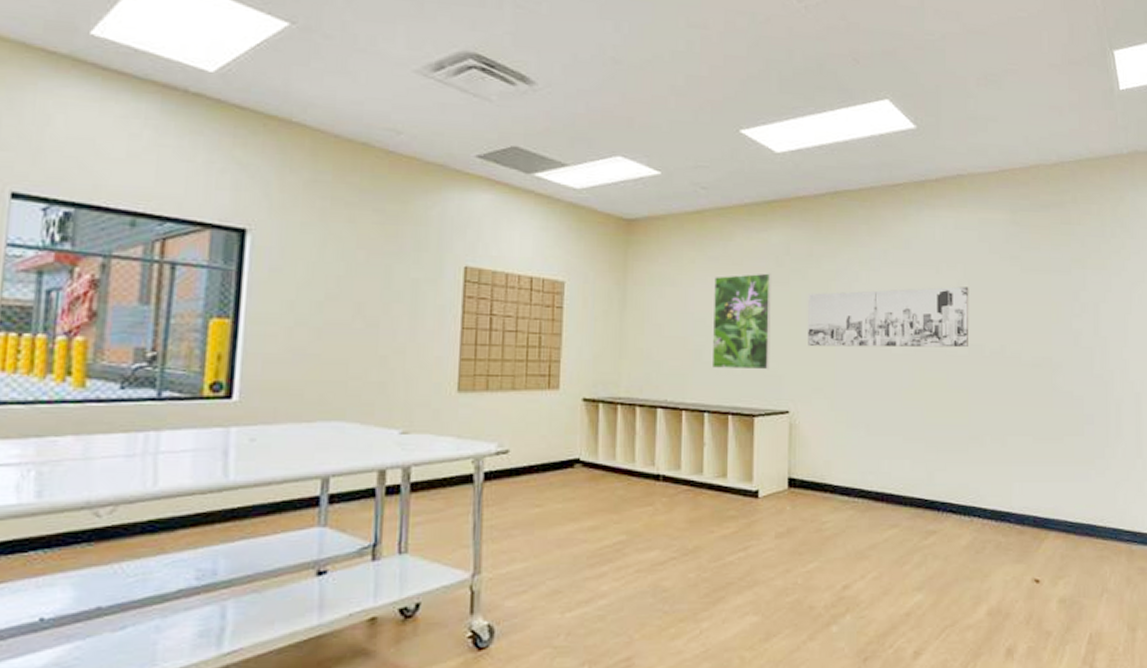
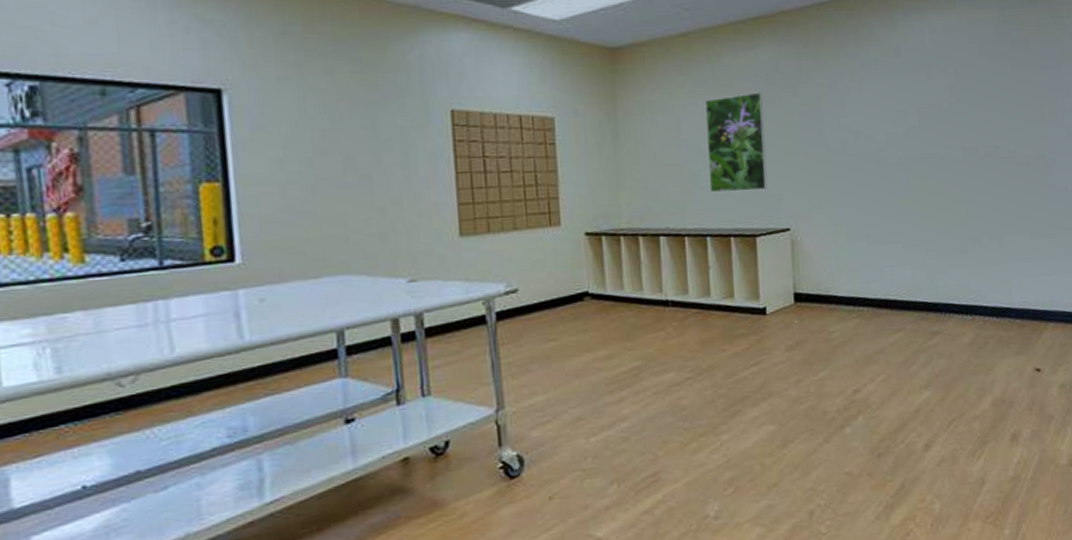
wall art: present [808,286,969,348] -> none [801,90,963,164]

